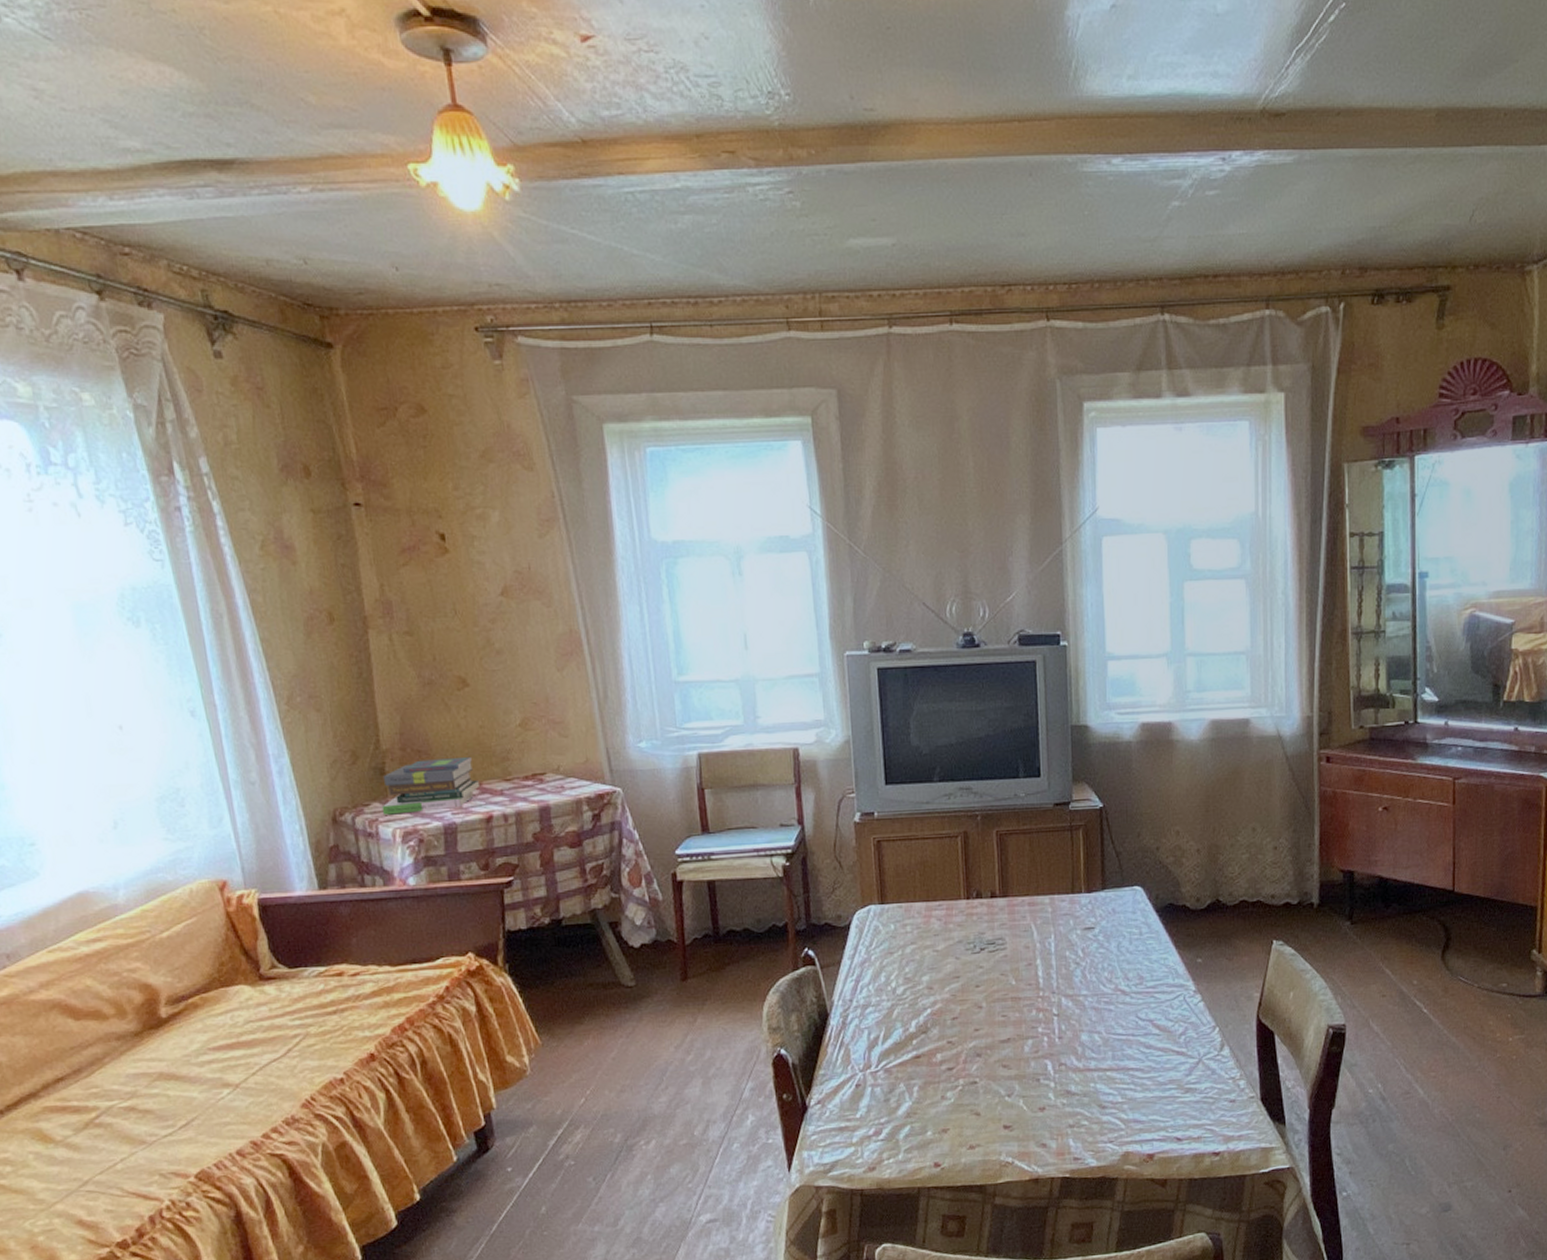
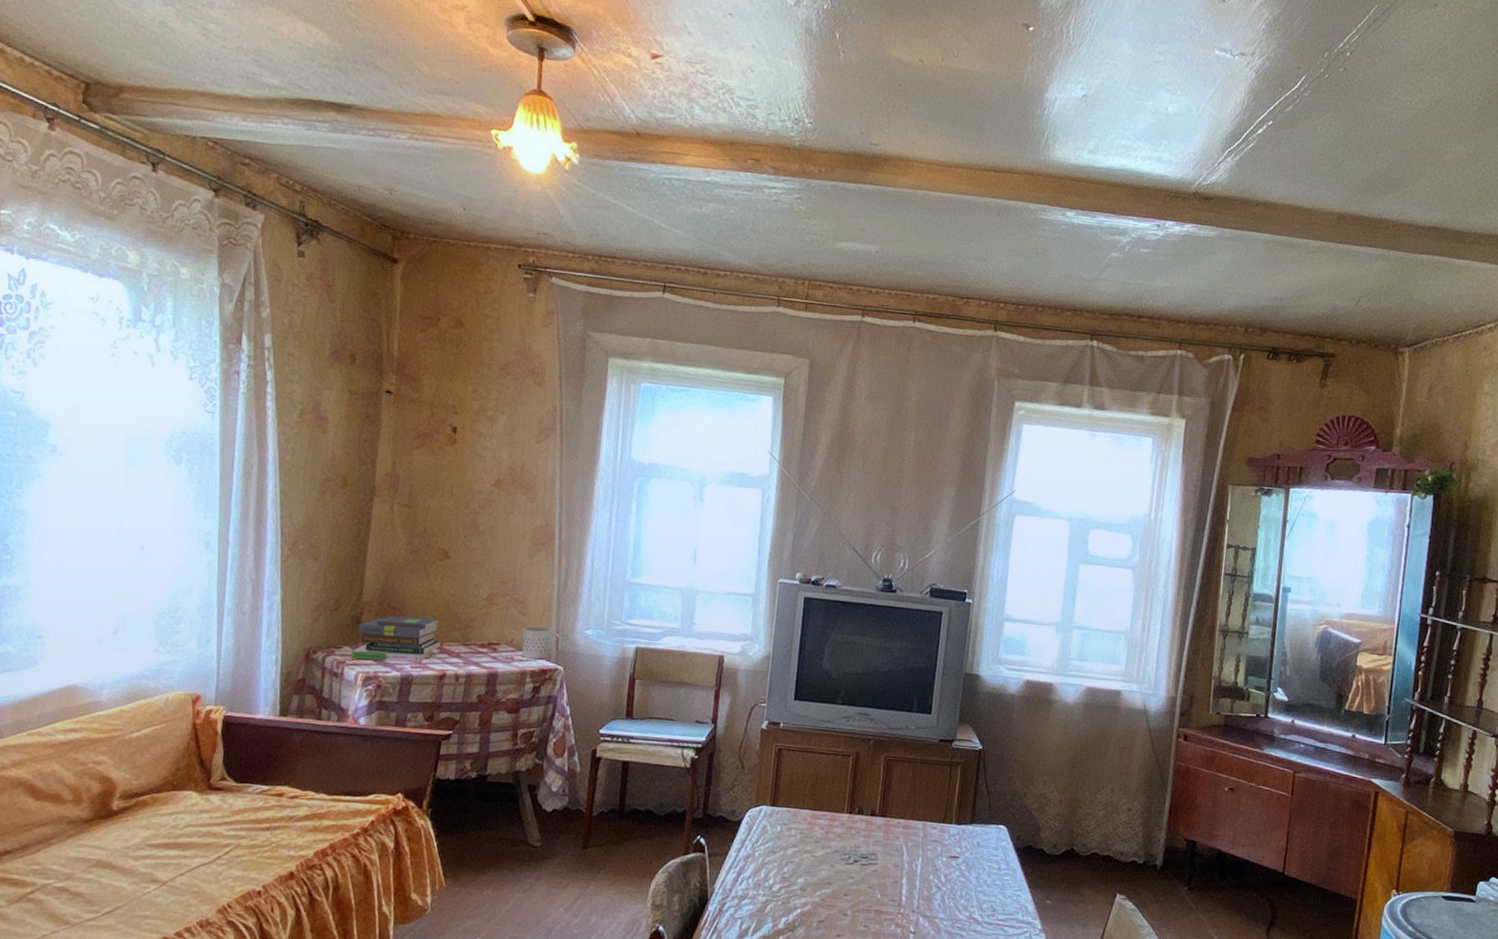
mug: none [567,745,616,785] -> present [521,625,562,660]

